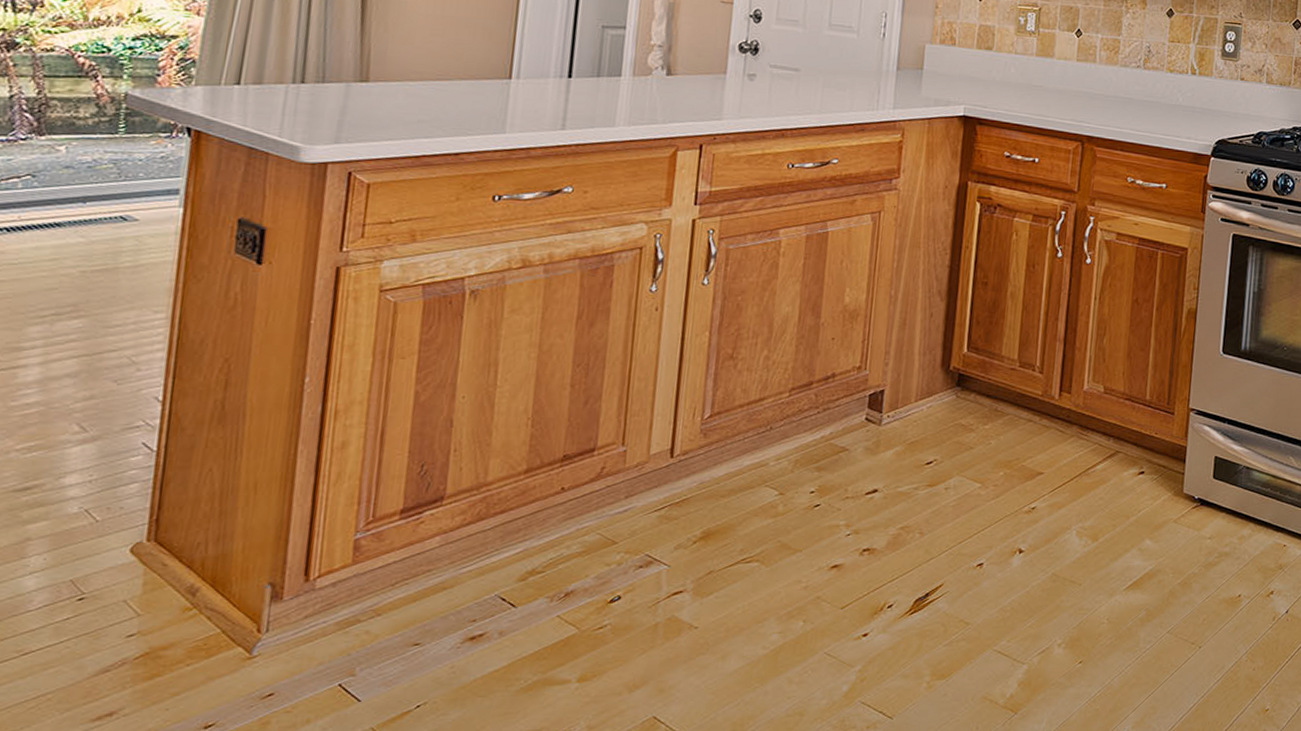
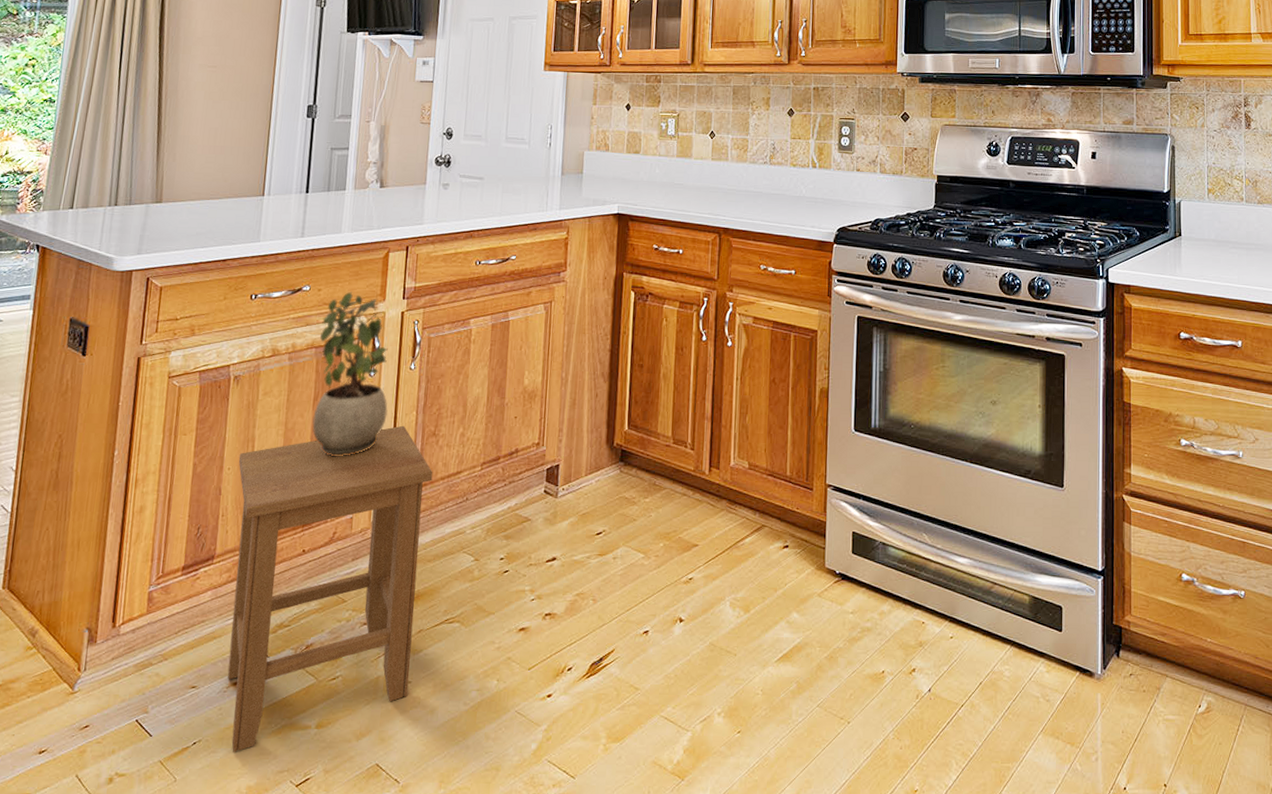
stool: none [461,347,730,714] -> present [227,425,433,752]
potted plant: none [574,194,674,382] -> present [312,291,388,456]

